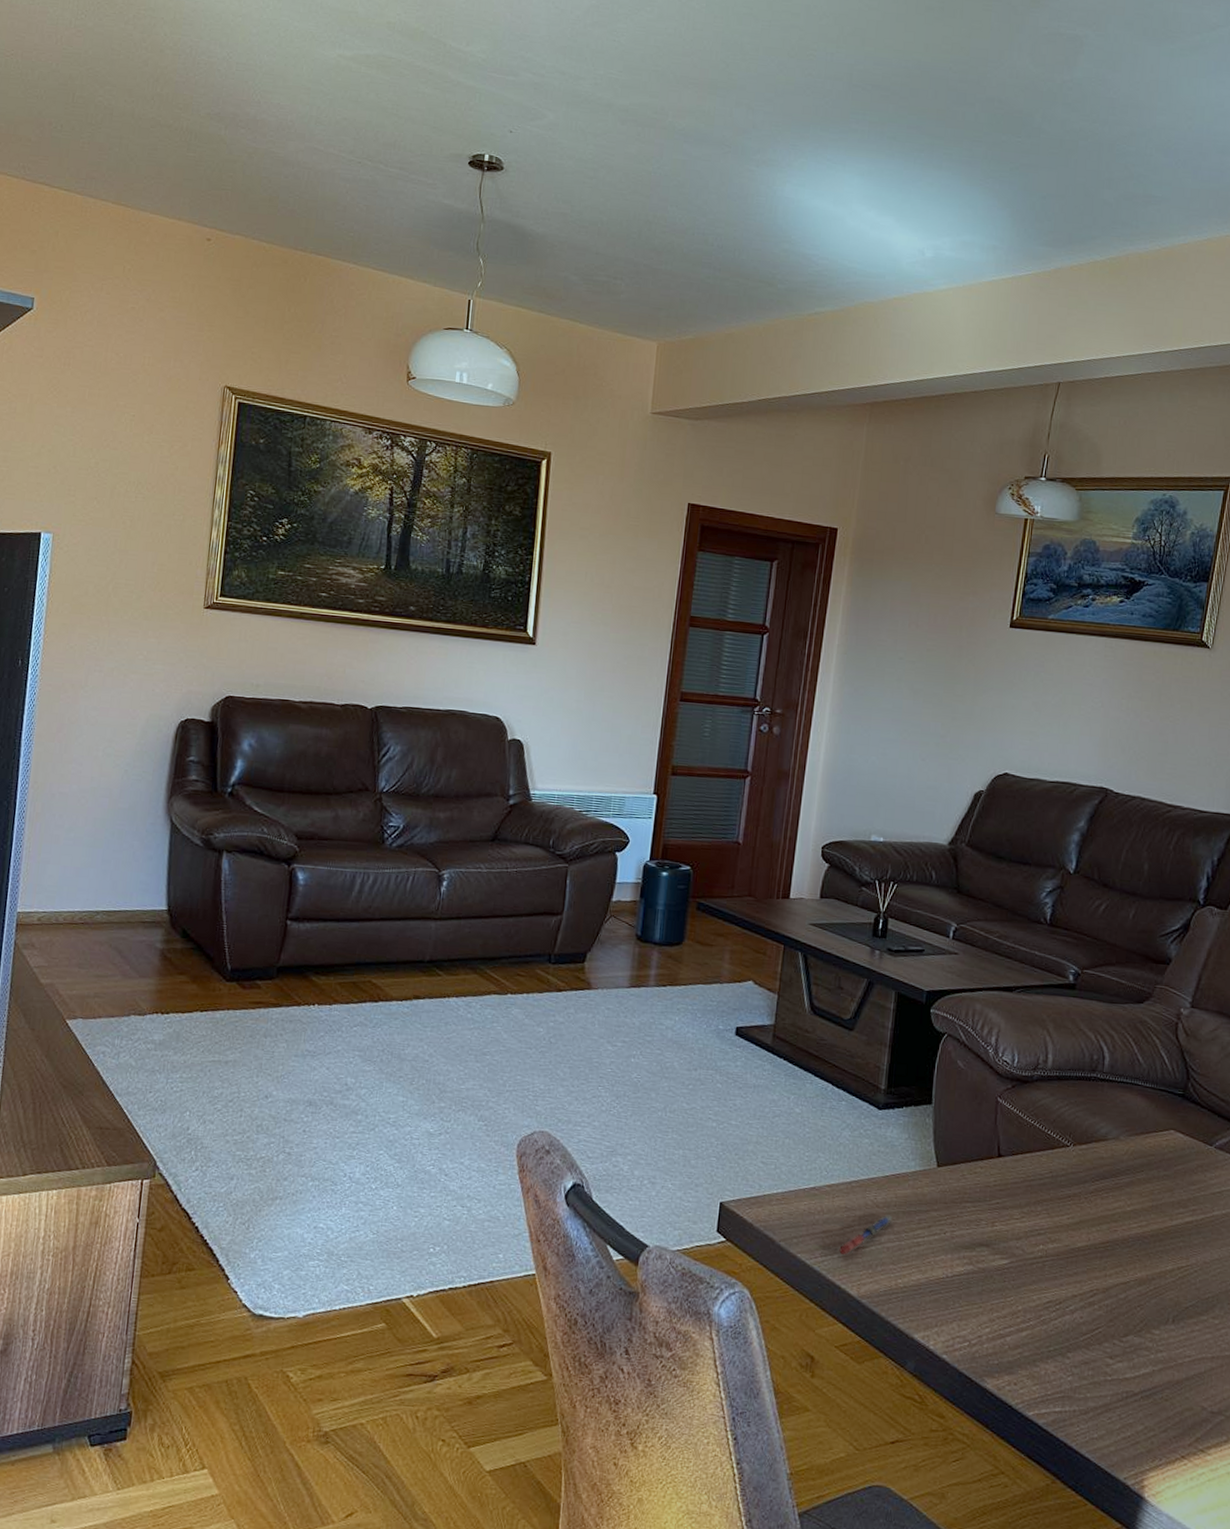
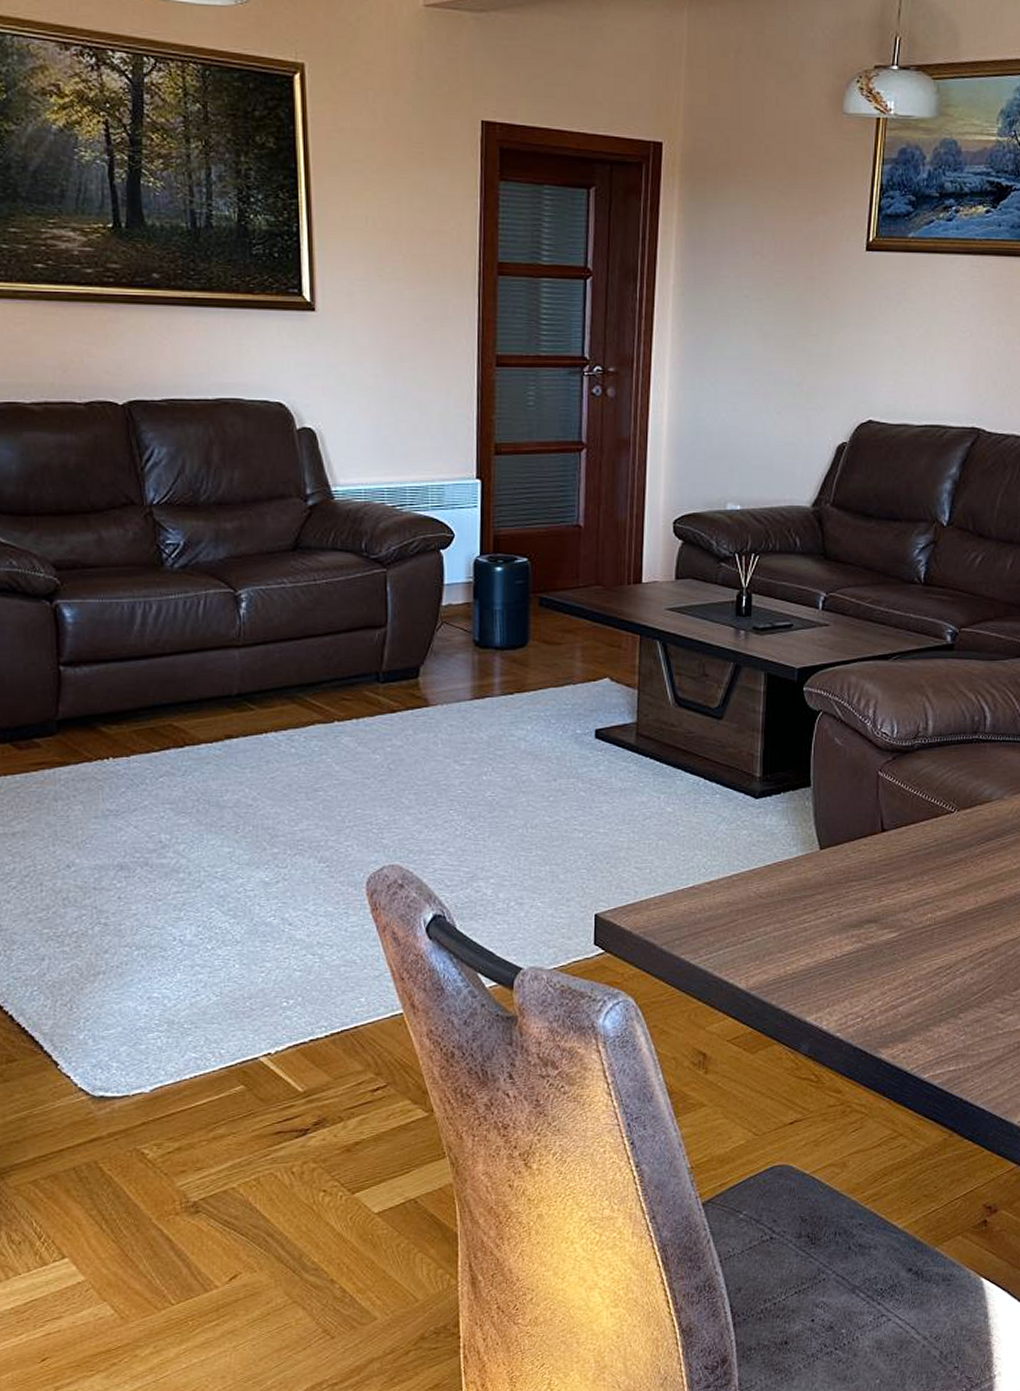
pen: present [837,1215,895,1255] -> none [721,904,780,950]

